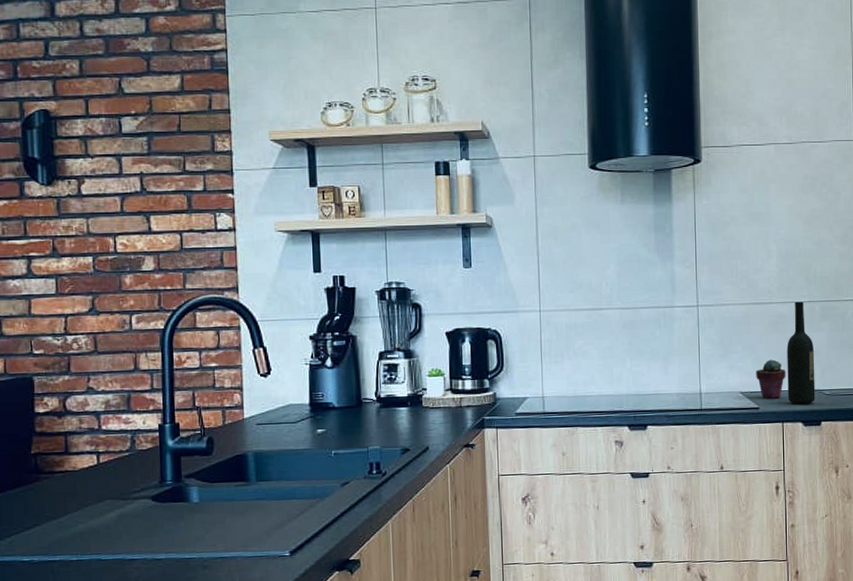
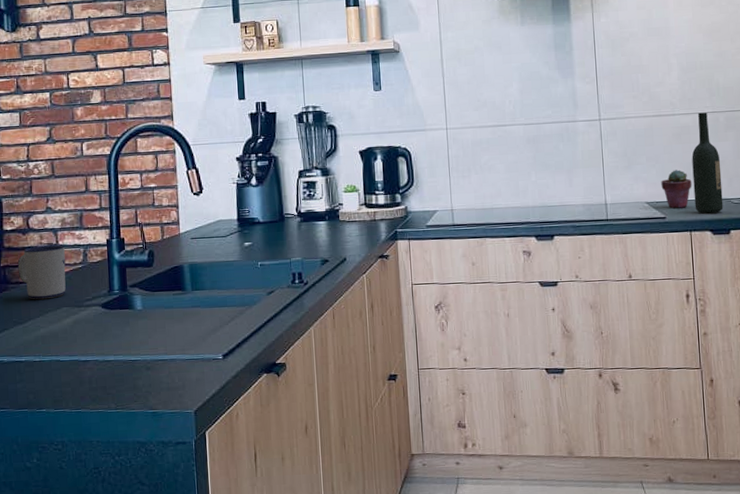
mug: none [51,430,110,492] -> present [17,245,66,300]

